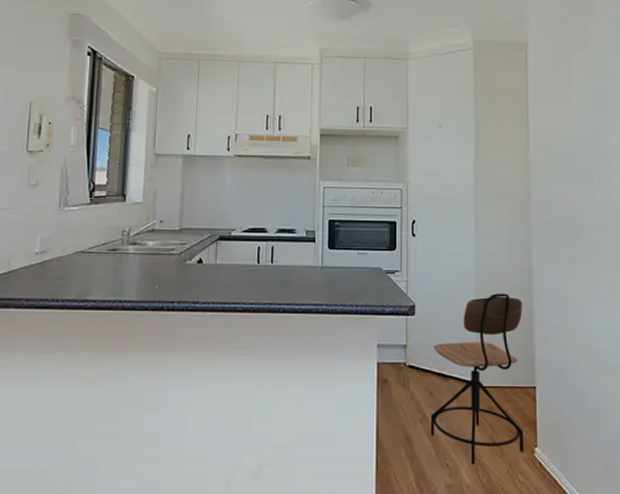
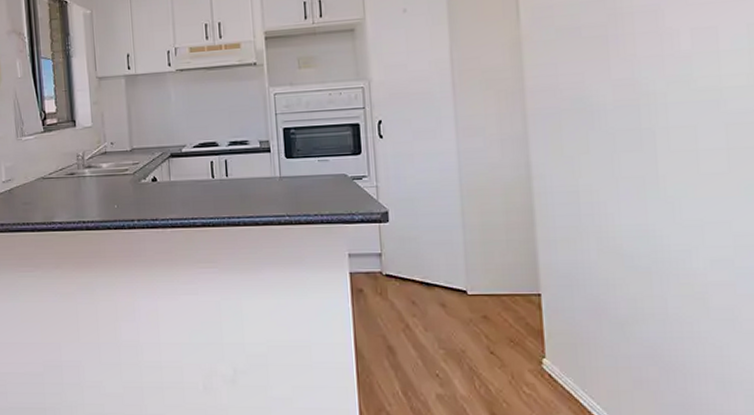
chair: present [430,293,524,465] -> none [412,193,529,375]

